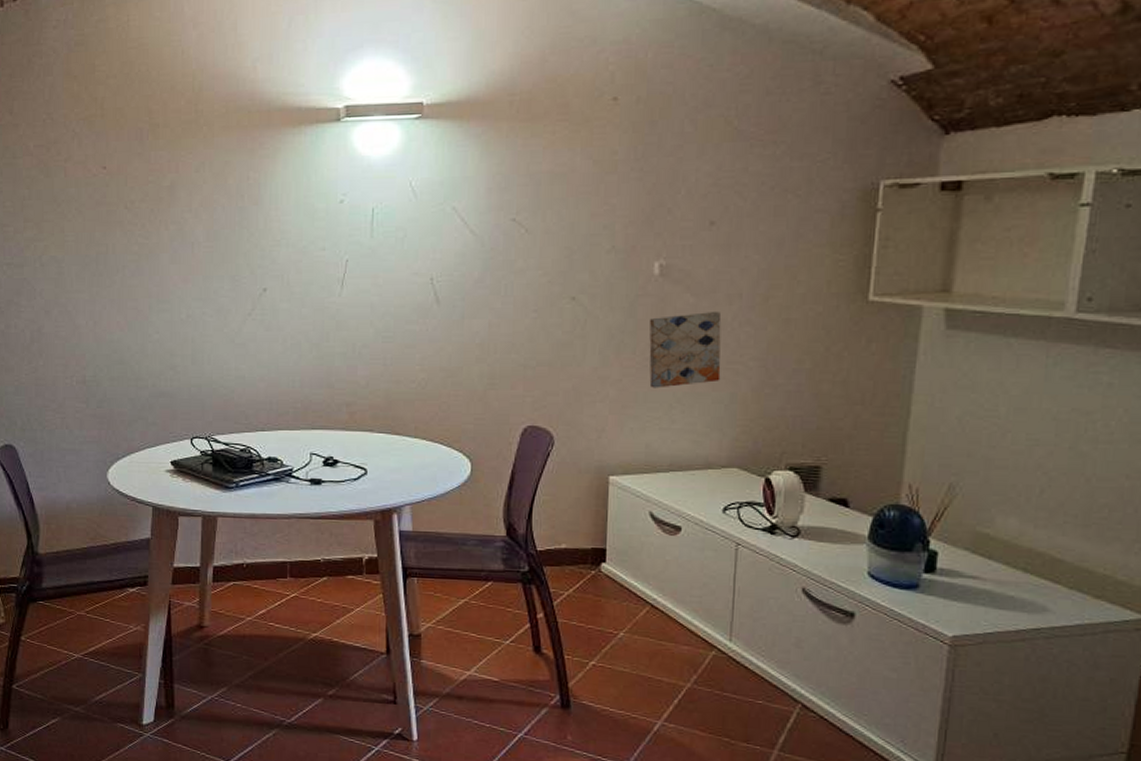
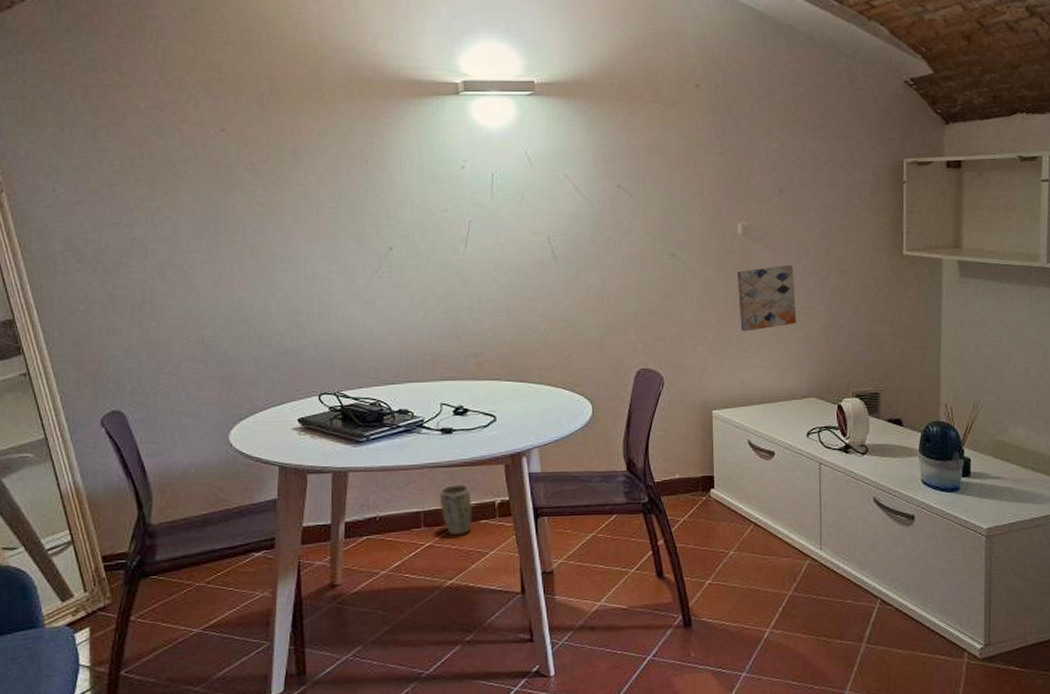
plant pot: none [306,537,339,589] -> present [439,485,472,536]

